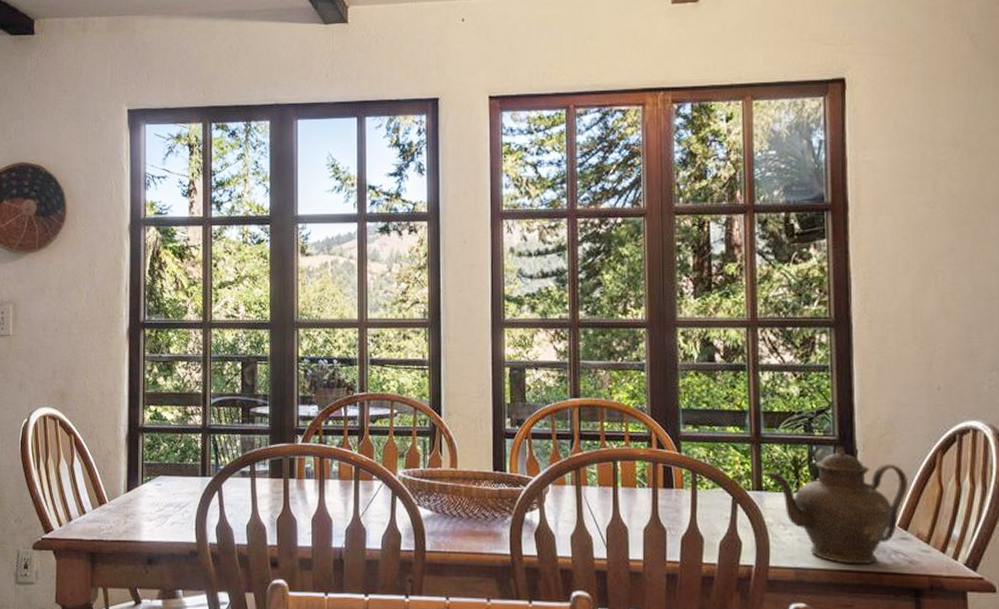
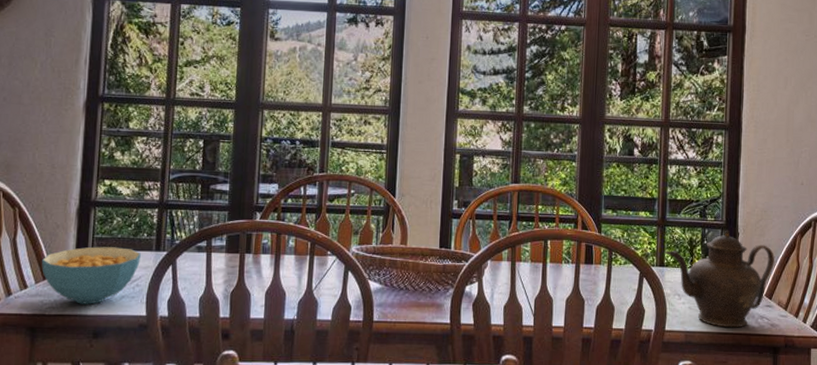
cereal bowl: none [96,472,188,531] -> present [41,246,141,305]

